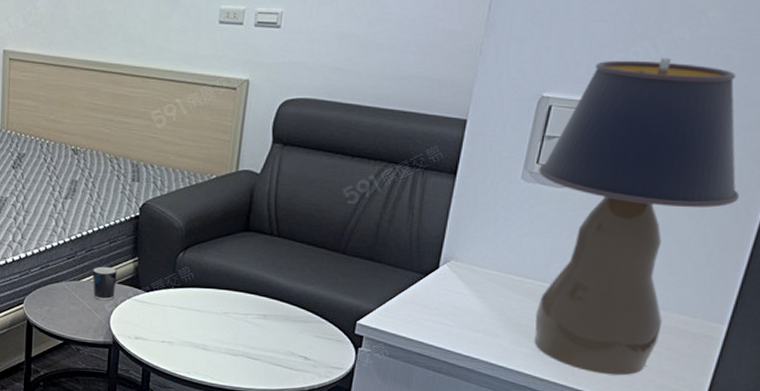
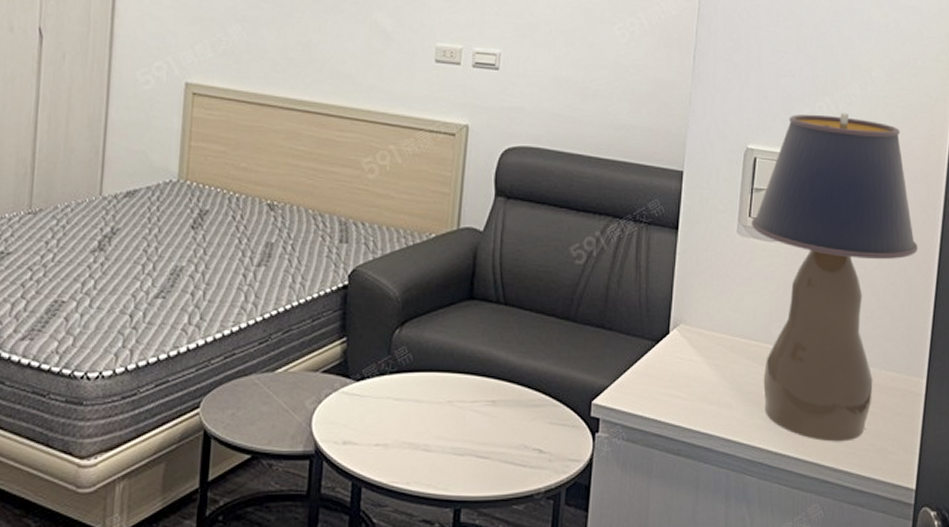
mug: present [92,266,117,301] -> none [290,351,321,397]

